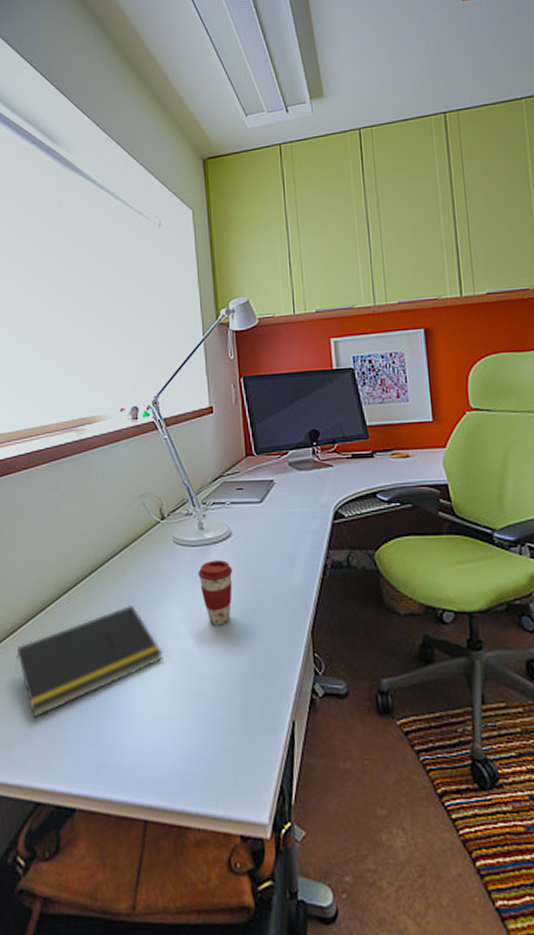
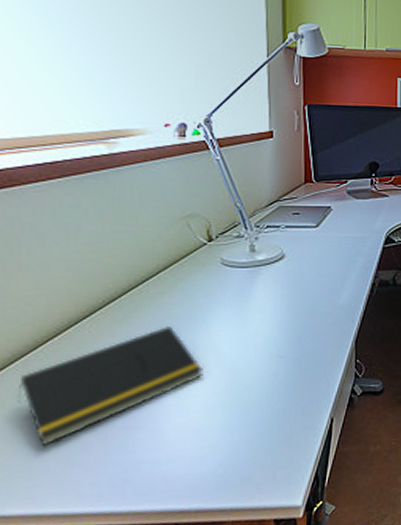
coffee cup: present [198,560,233,625] -> none [246,280,284,341]

